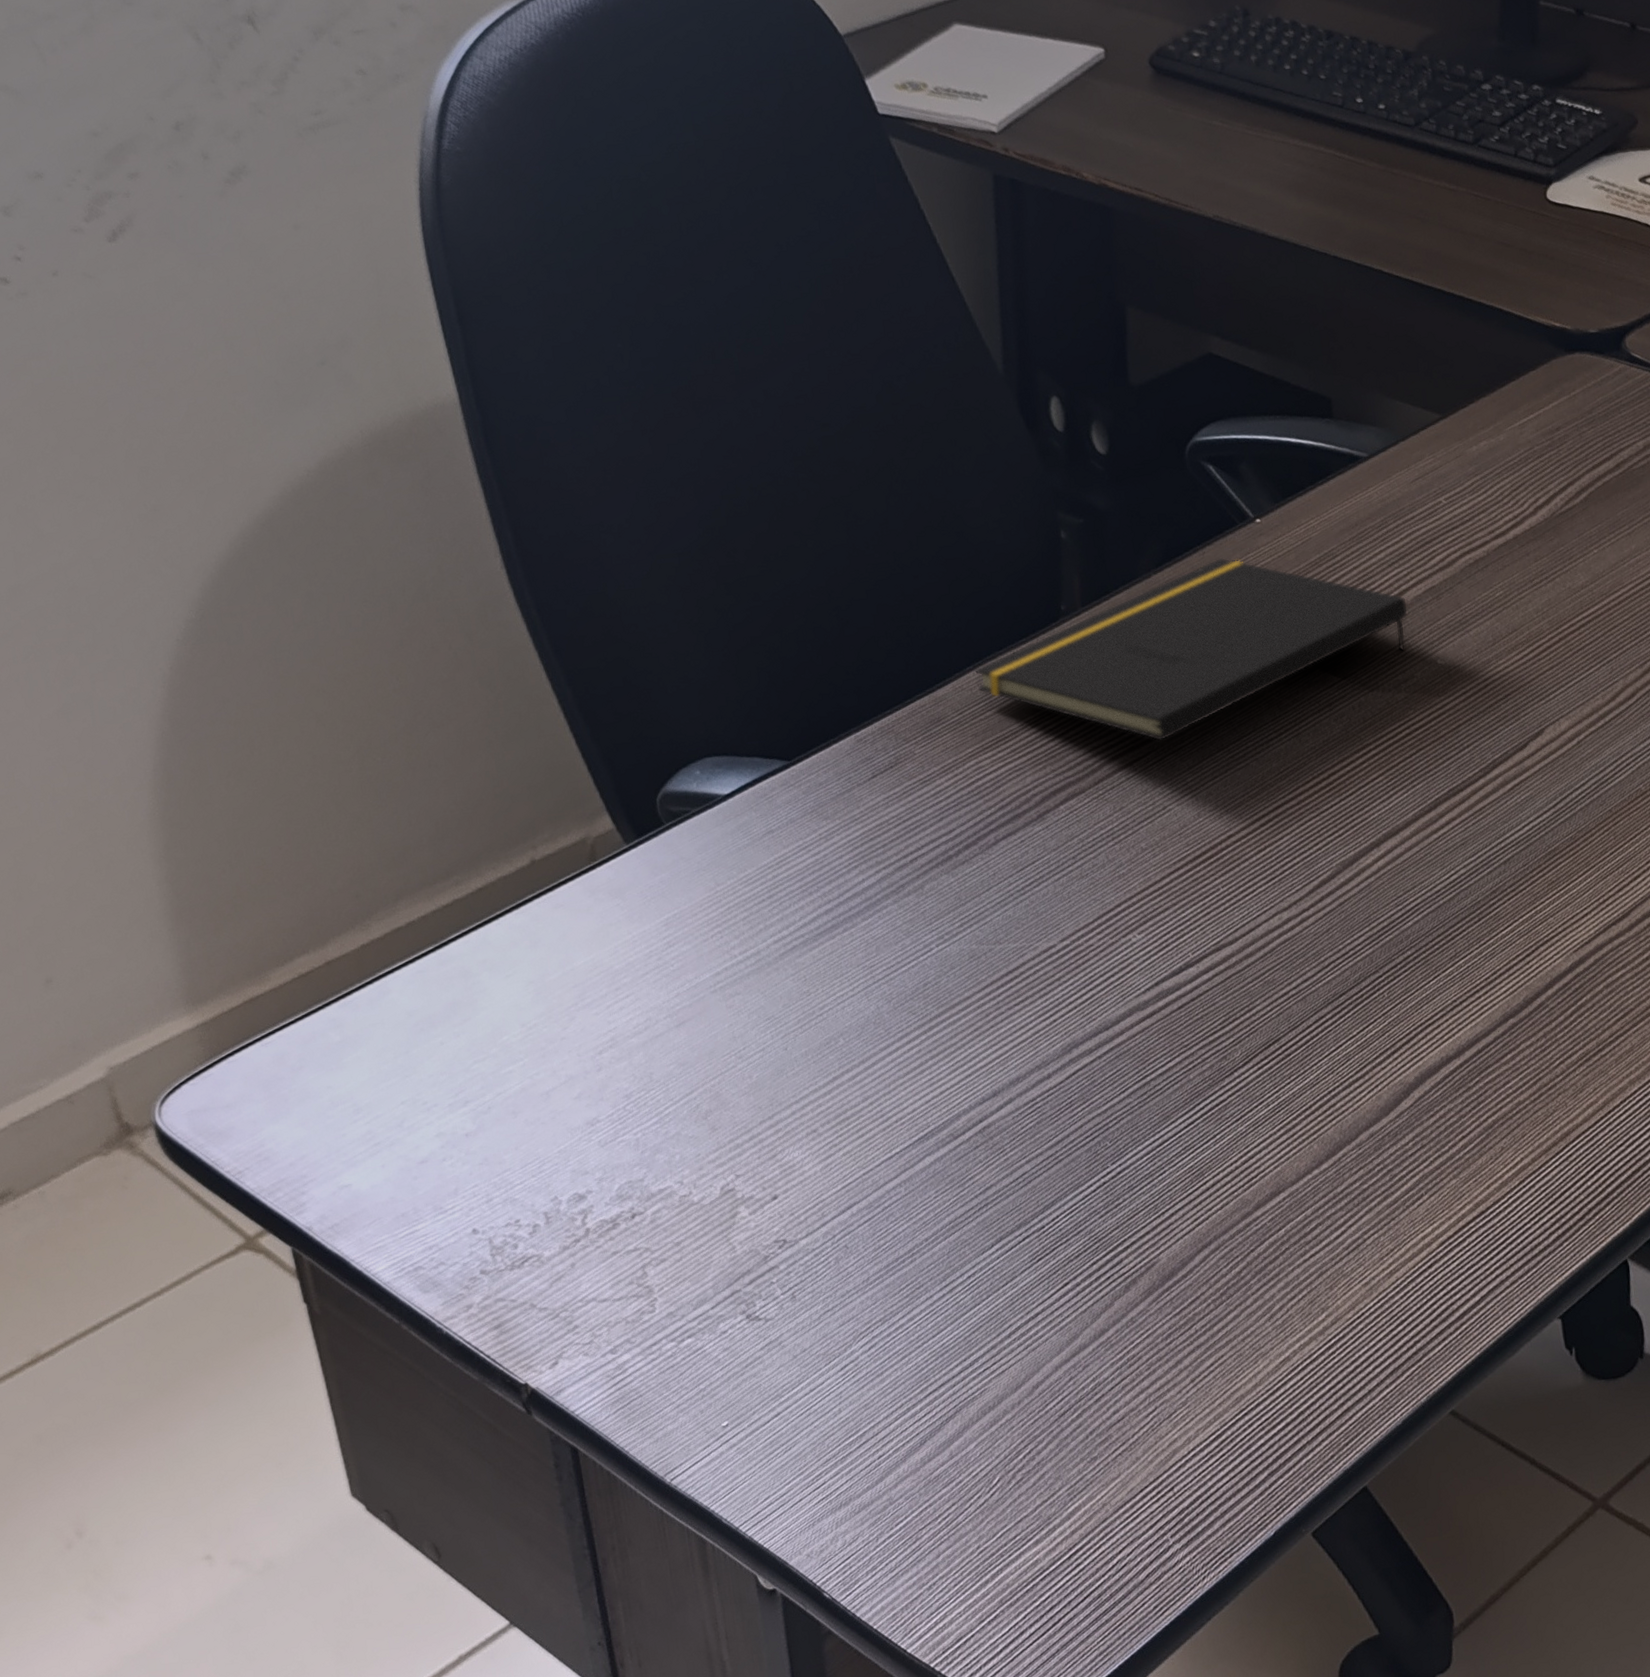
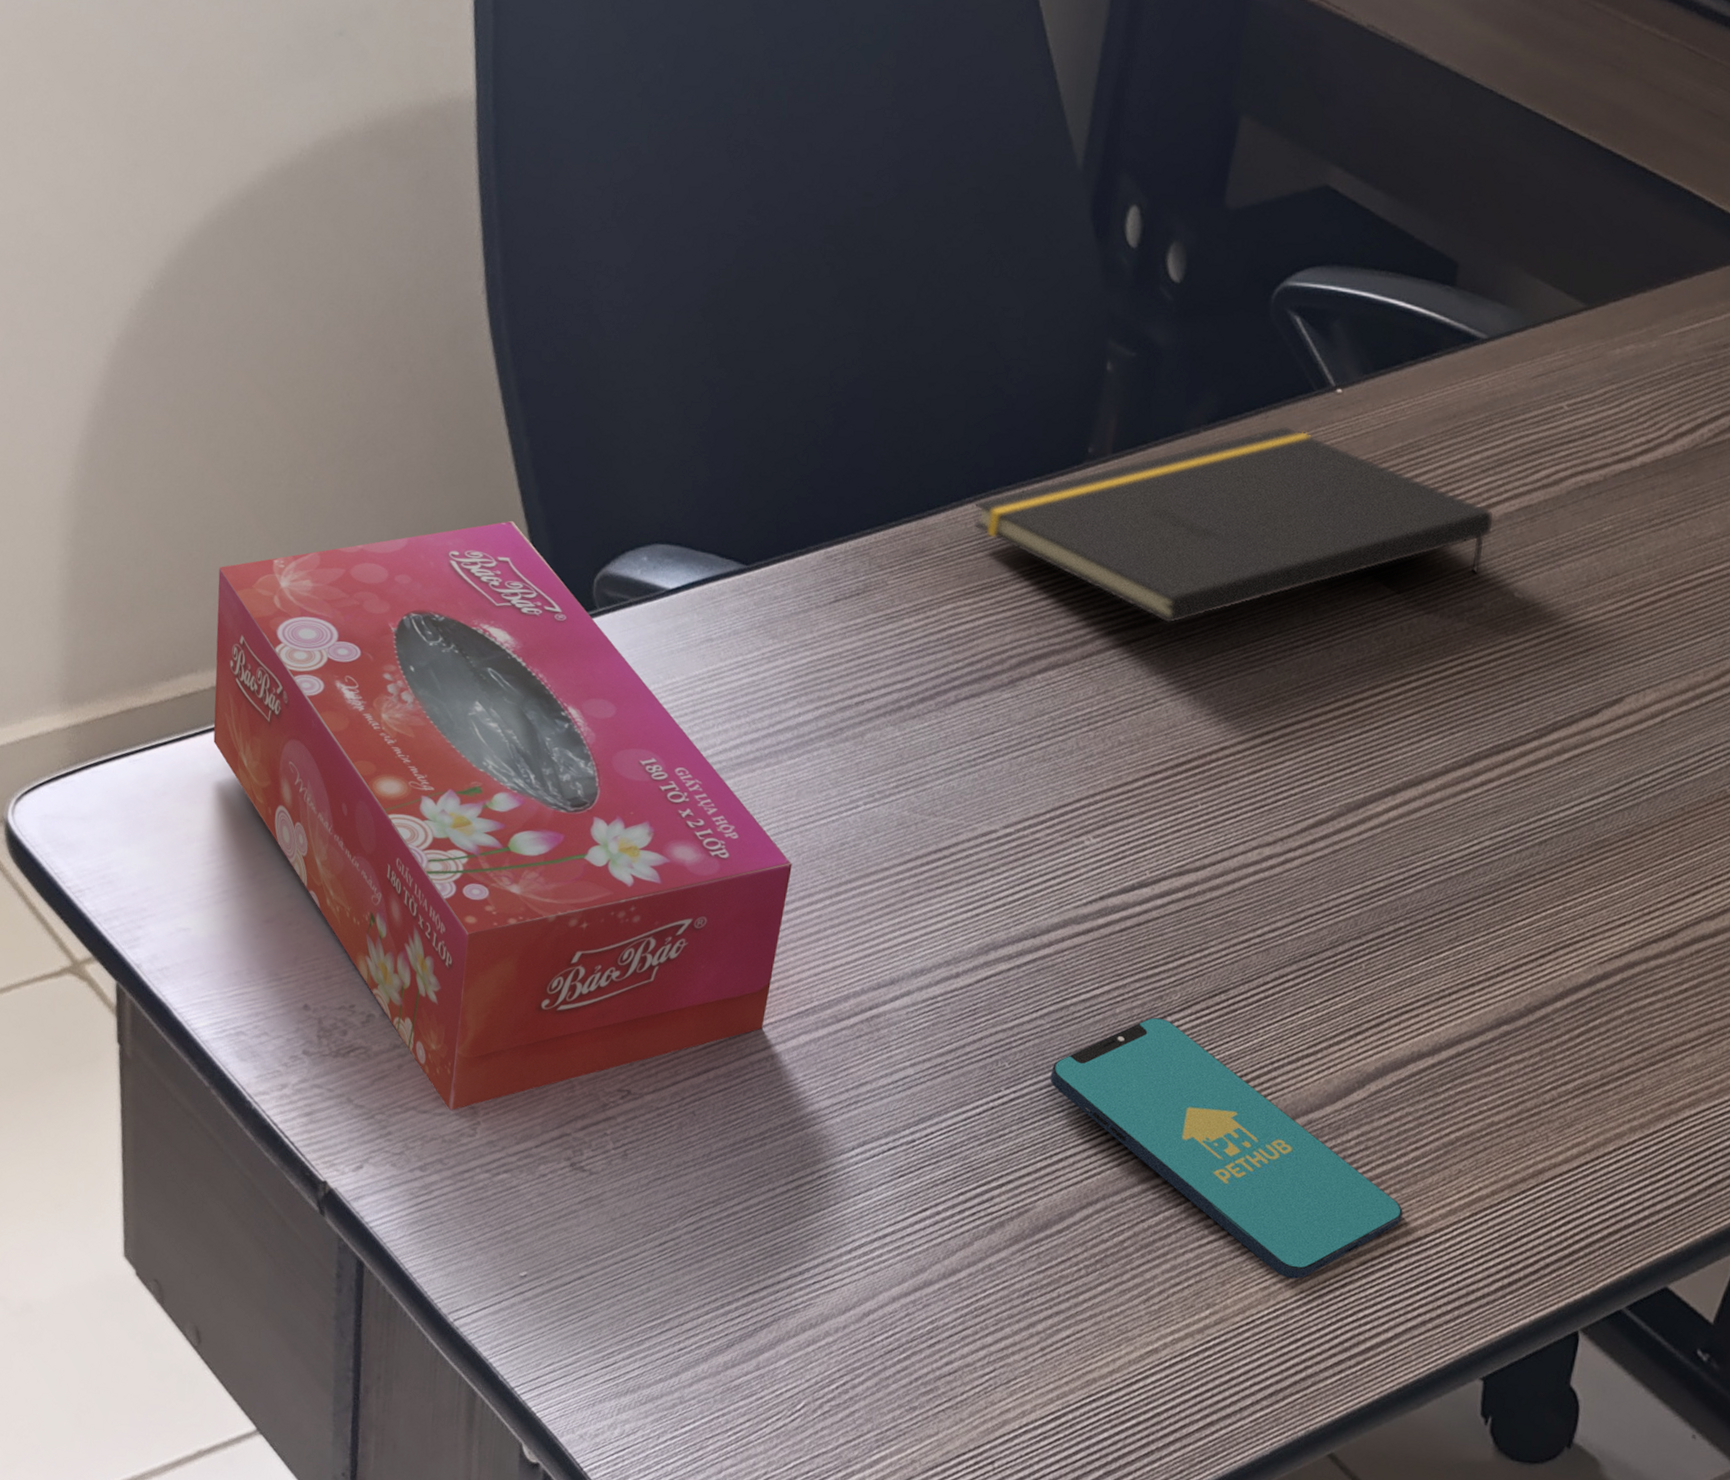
tissue box: none [310,761,891,1294] -> present [213,520,792,1111]
smartphone: none [1147,1075,1465,1271] -> present [1050,1017,1403,1279]

